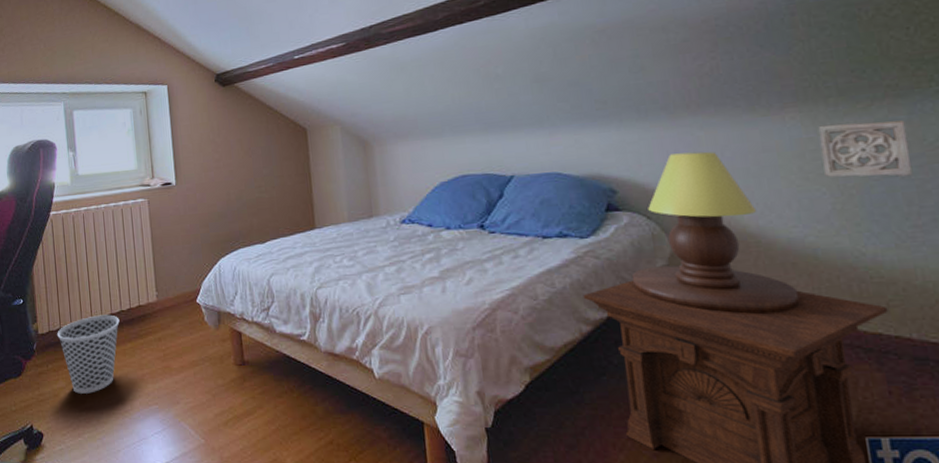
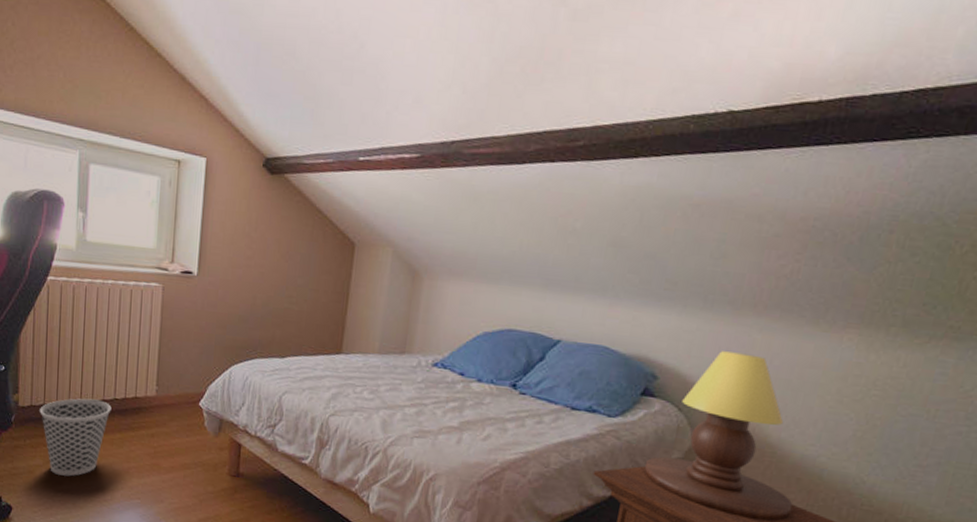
wall ornament: present [817,120,912,178] -> none [858,352,952,418]

